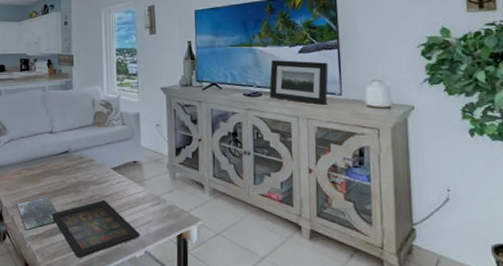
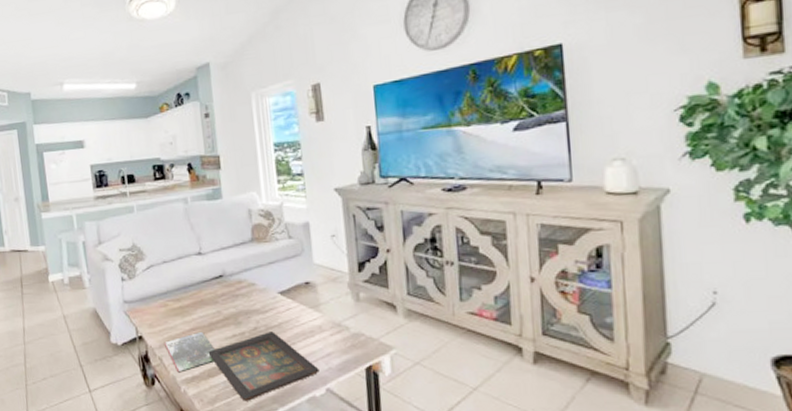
picture frame: present [269,60,329,105] -> none [475,140,554,196]

